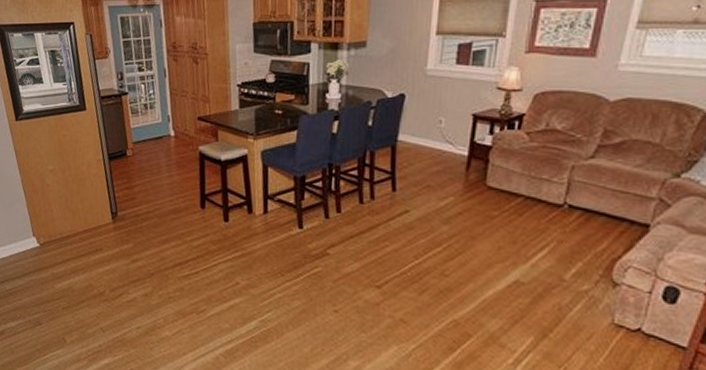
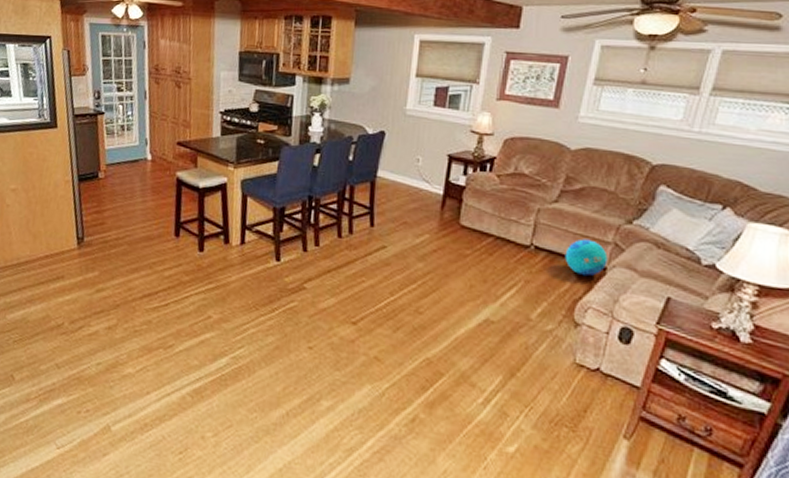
decorative ball: none [602,195,651,235] -> present [565,239,608,277]

